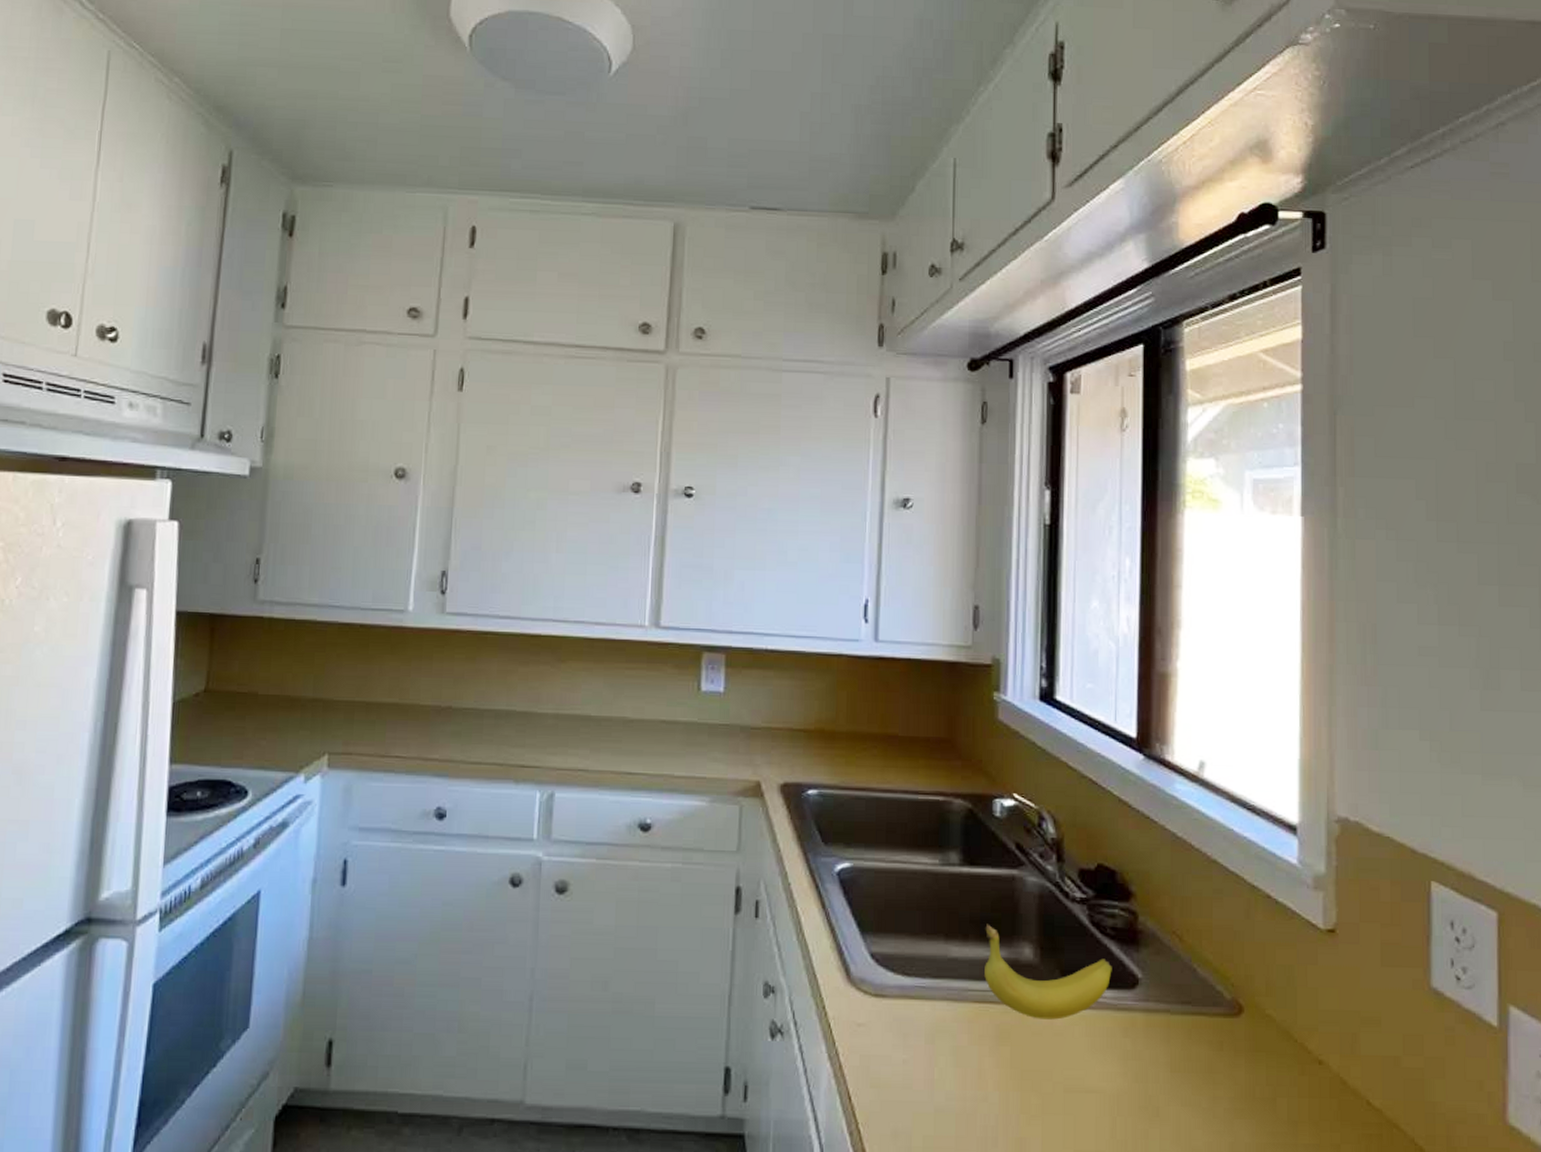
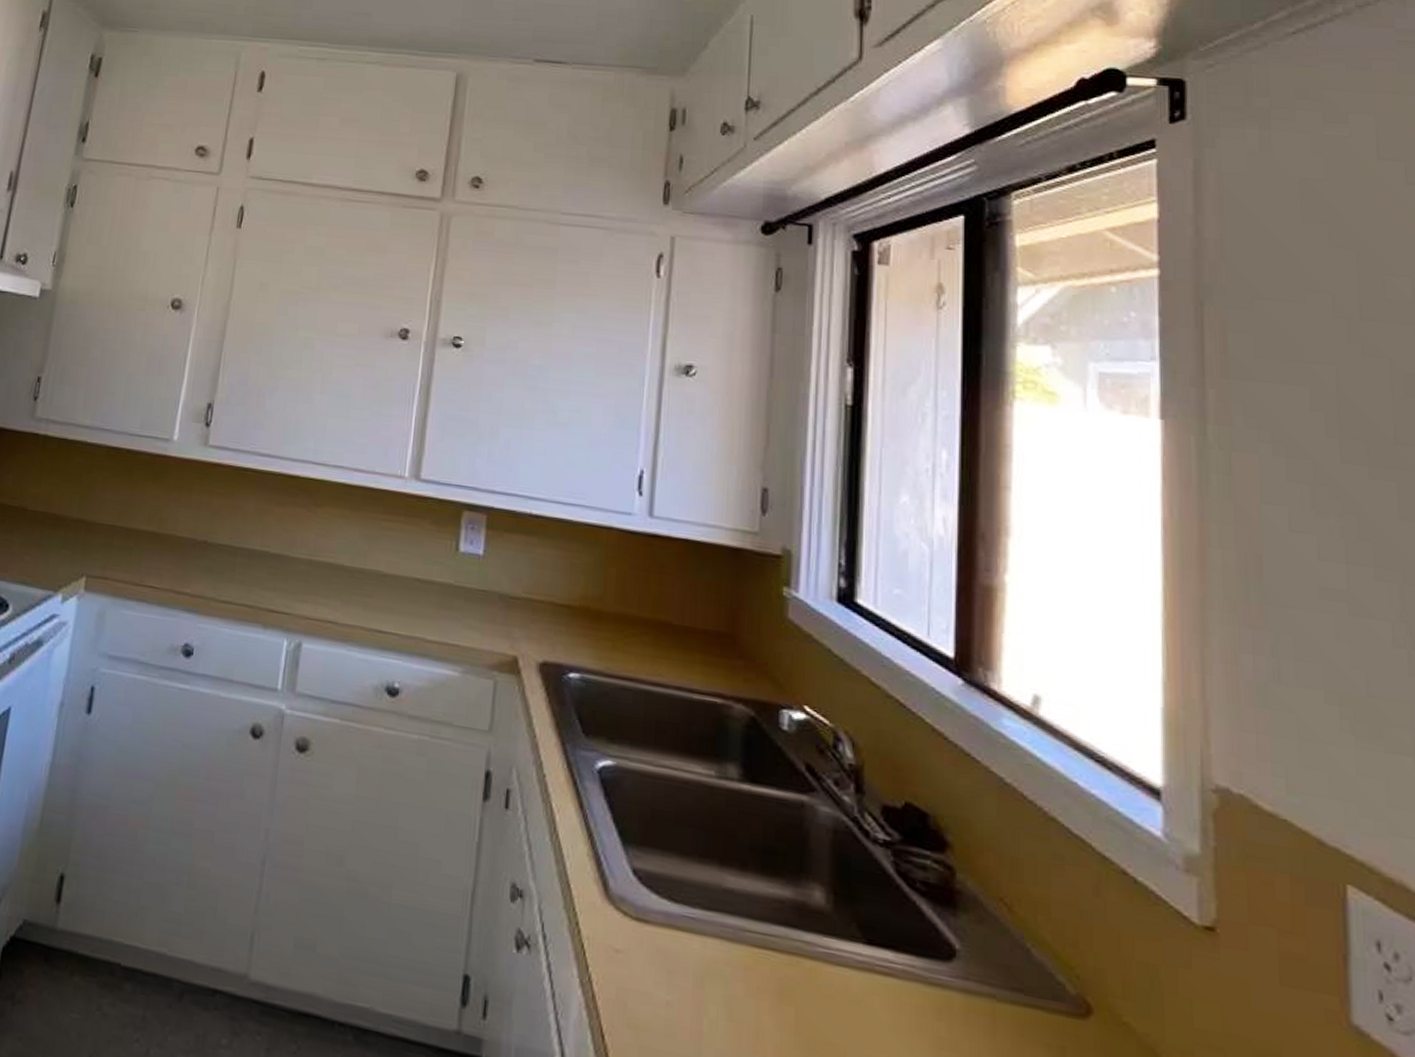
banana: present [984,924,1112,1020] -> none [765,854,923,984]

